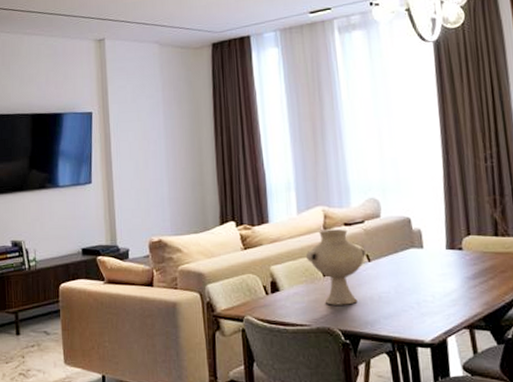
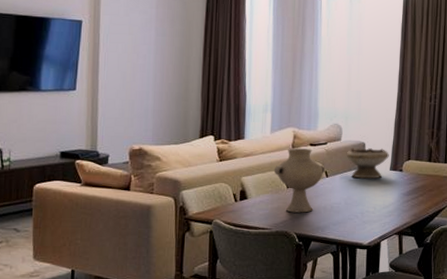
bowl: none [389,224,443,261] -> present [346,148,389,179]

